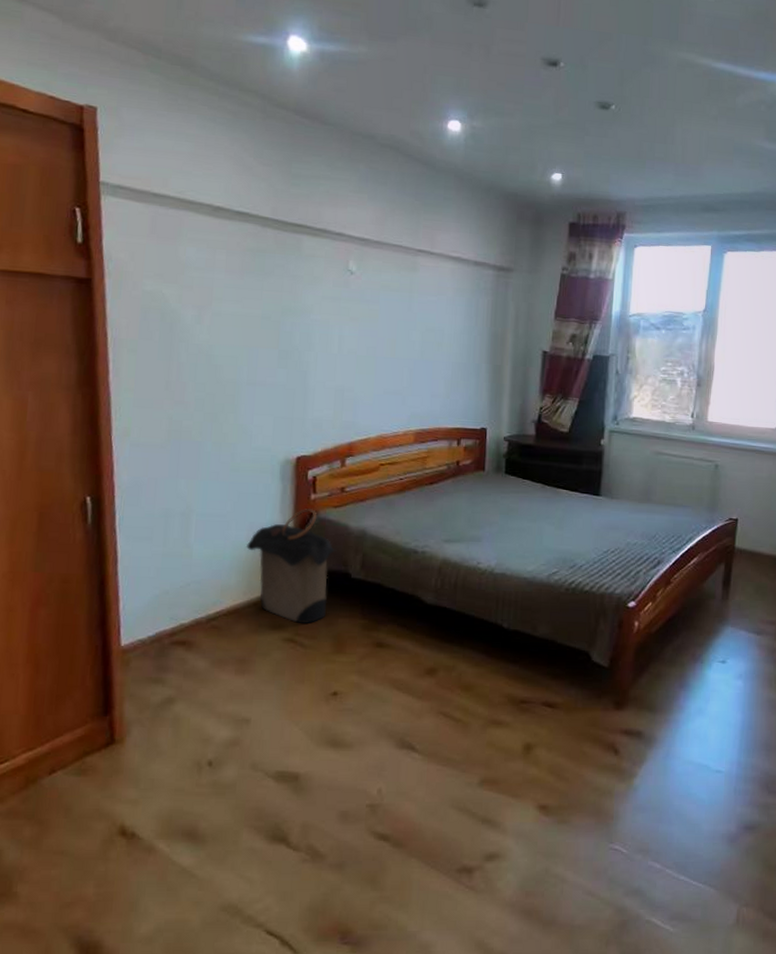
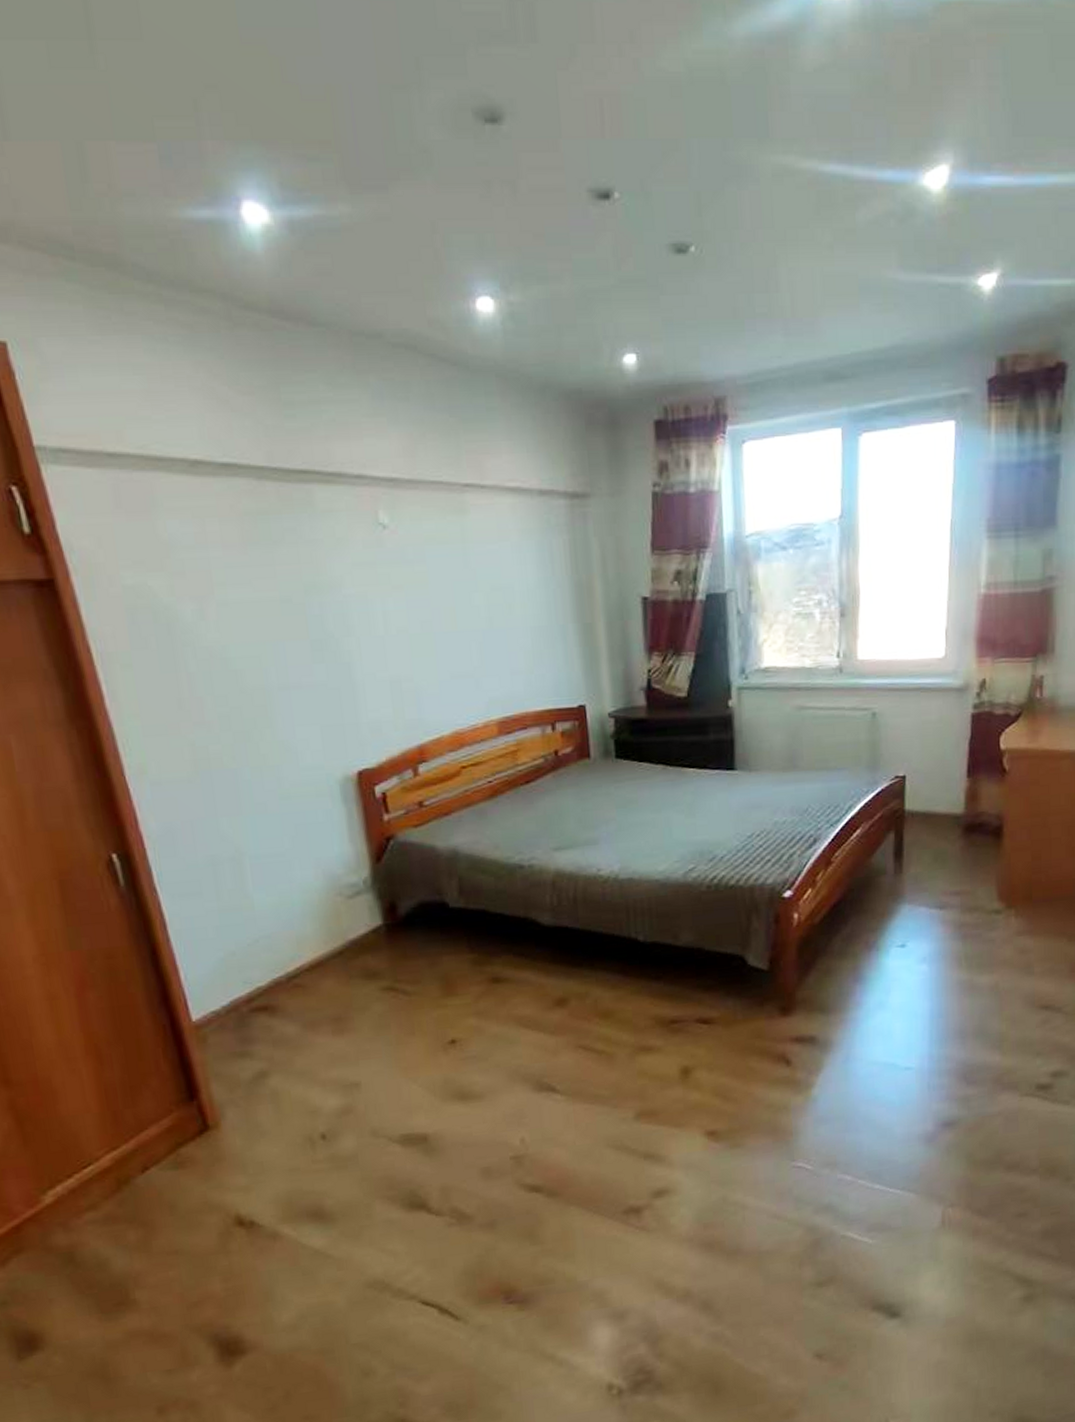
laundry hamper: present [245,509,337,623] -> none [316,832,427,968]

